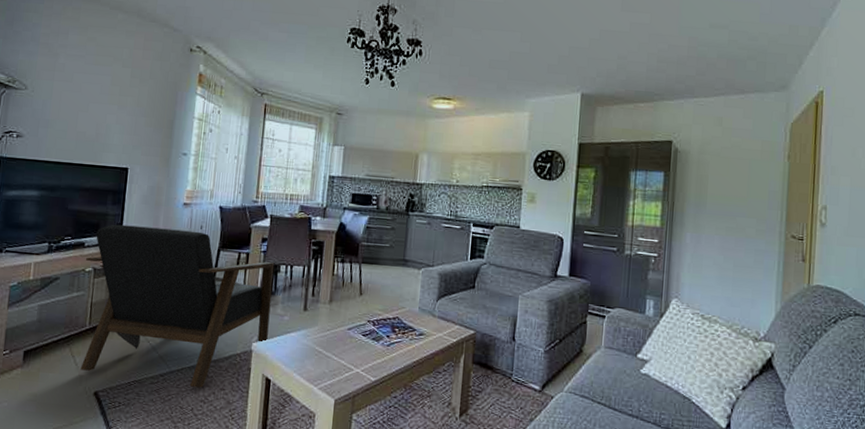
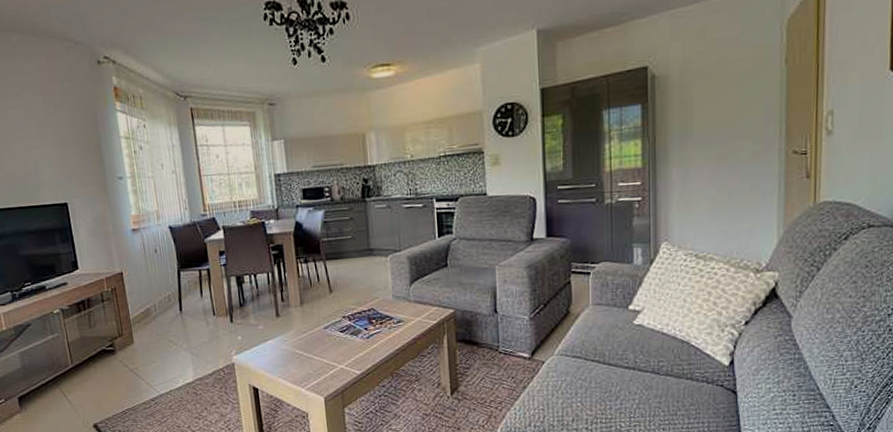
armchair: present [80,224,275,388] -> none [50,256,246,407]

